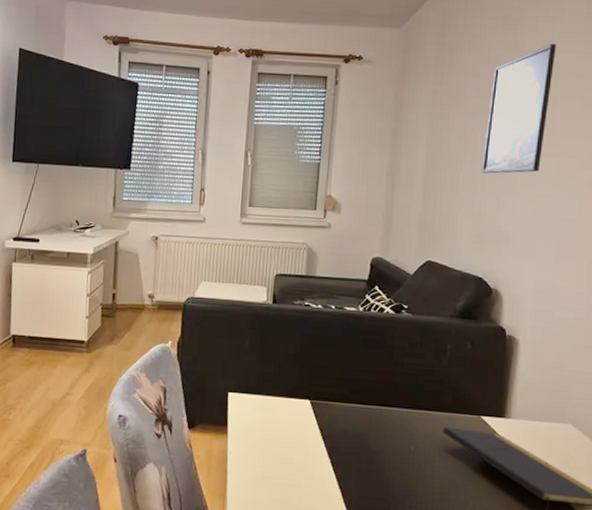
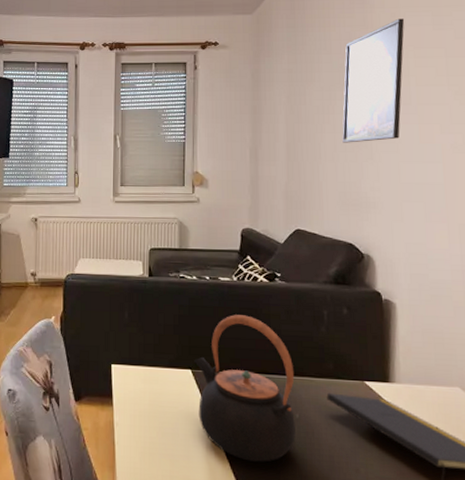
teapot: none [313,346,413,493] -> present [194,315,295,462]

